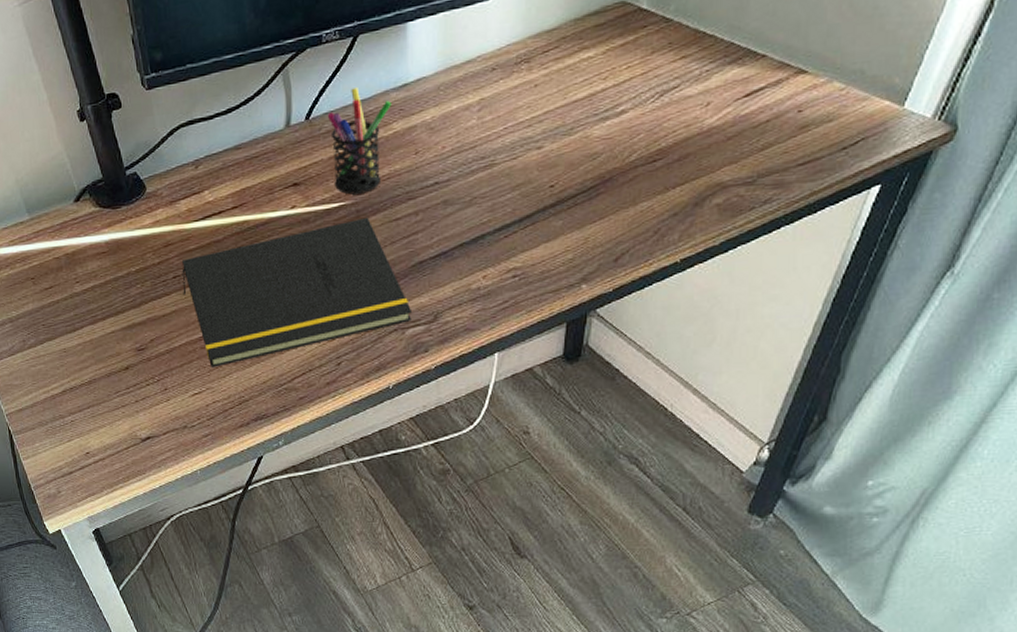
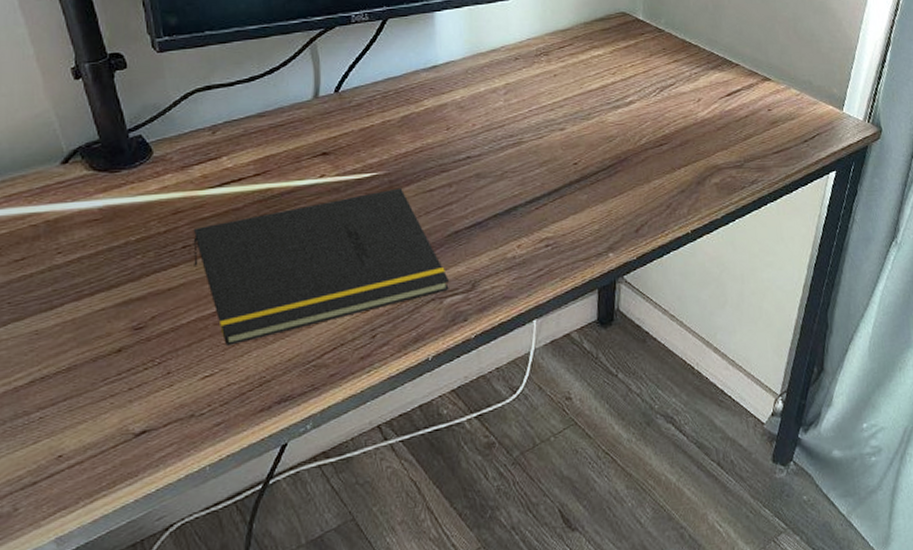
pen holder: present [327,88,391,195] -> none [357,66,422,166]

